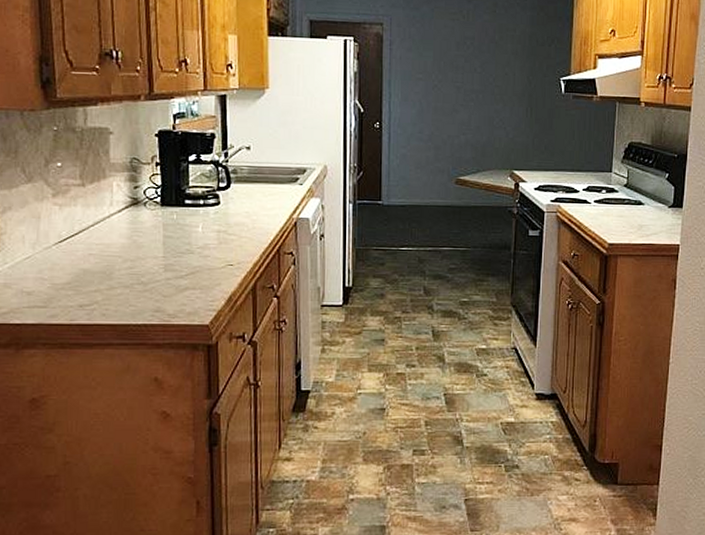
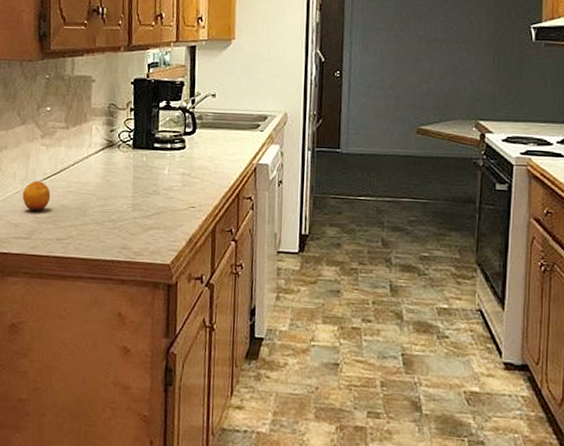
fruit: none [34,244,69,278] -> present [22,181,51,212]

